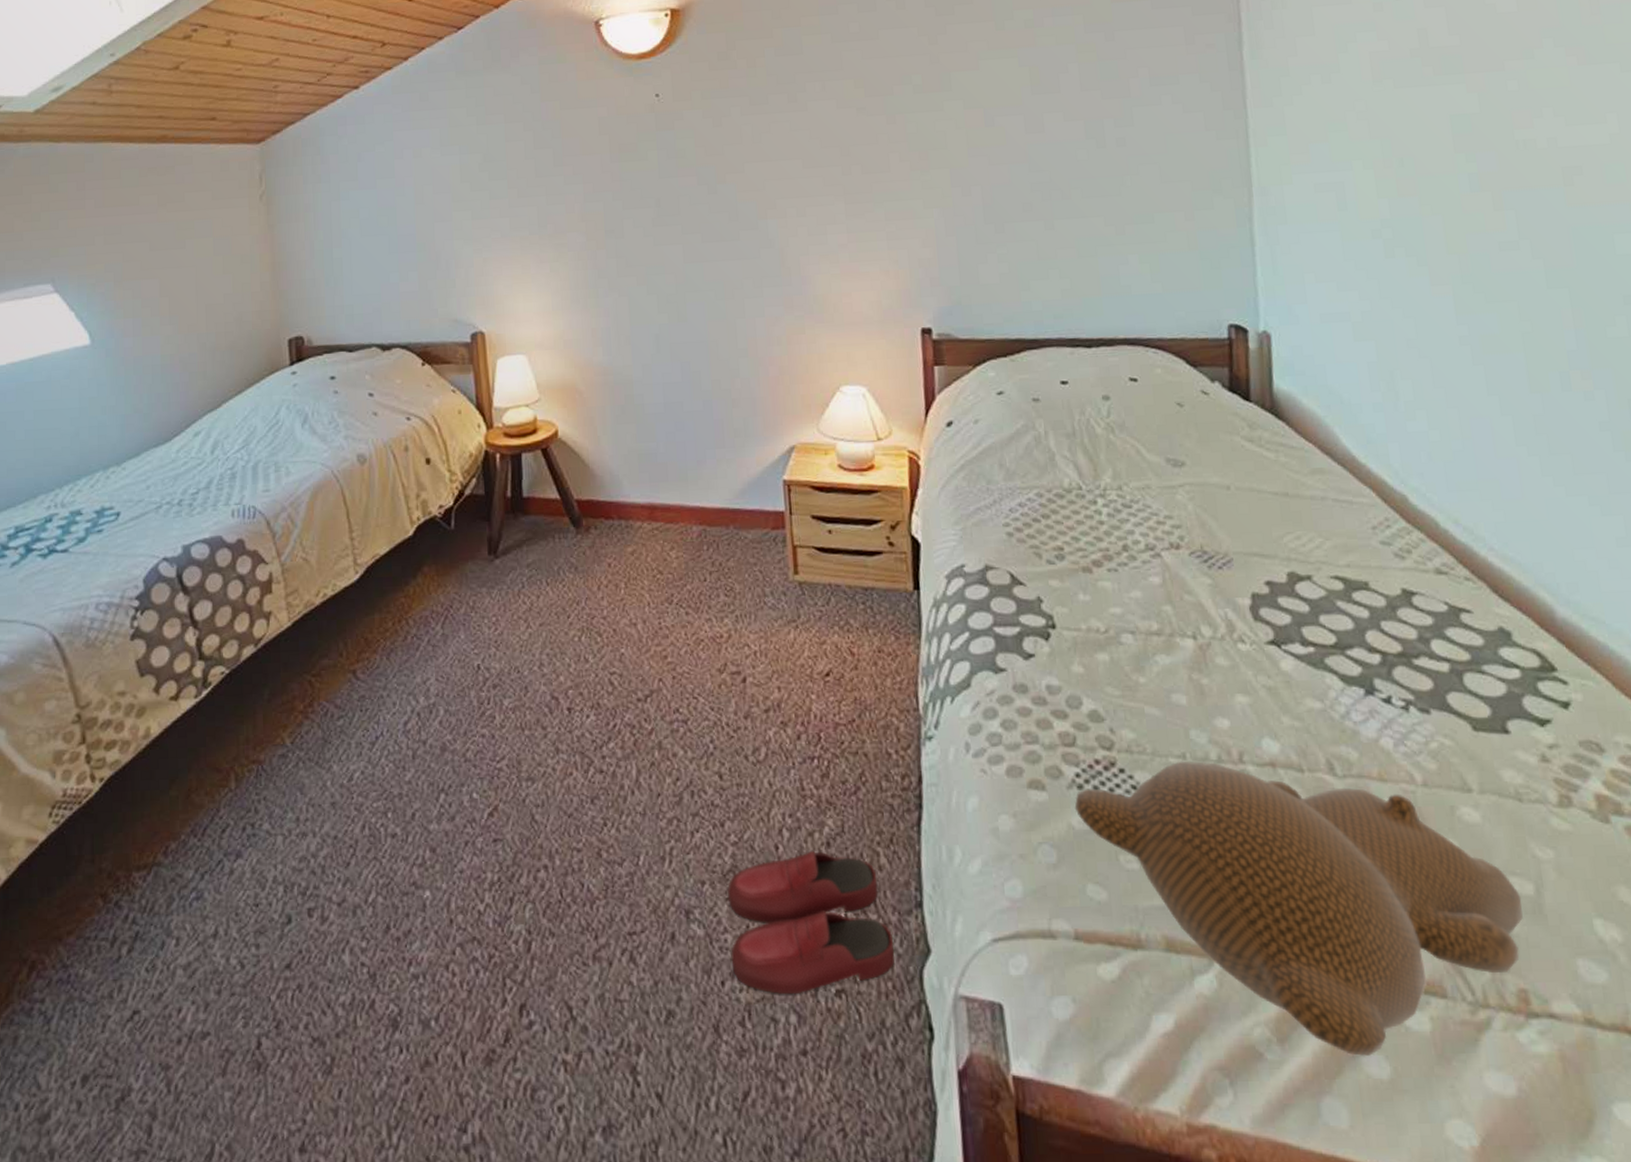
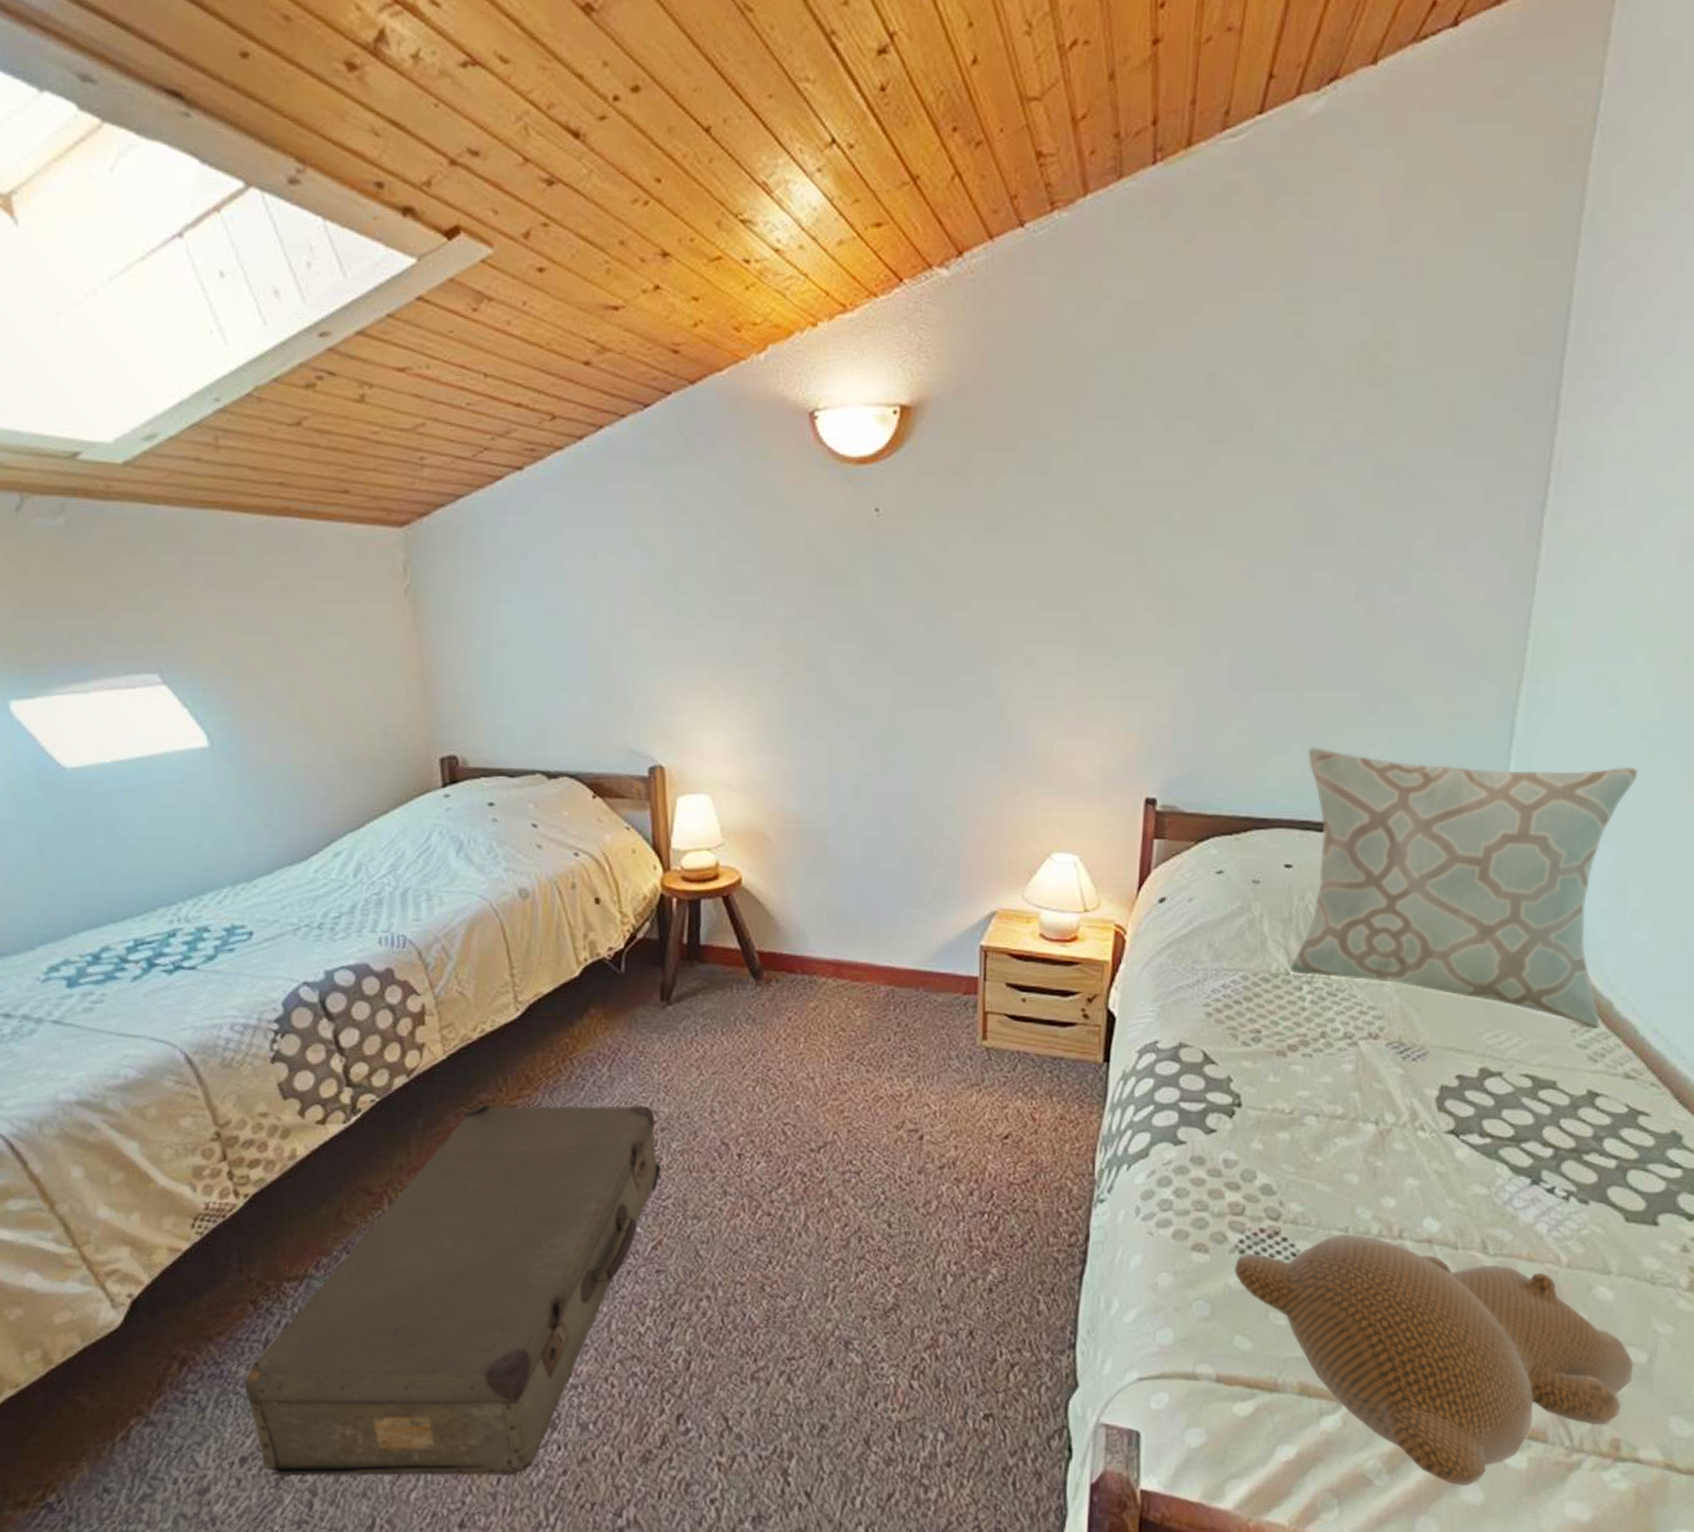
suitcase: none [90,662,495,1097] -> present [244,1104,661,1477]
slippers: present [727,850,895,995] -> none [886,1294,1044,1417]
pillow: none [1065,265,1399,523] -> present [1291,747,1638,1027]

